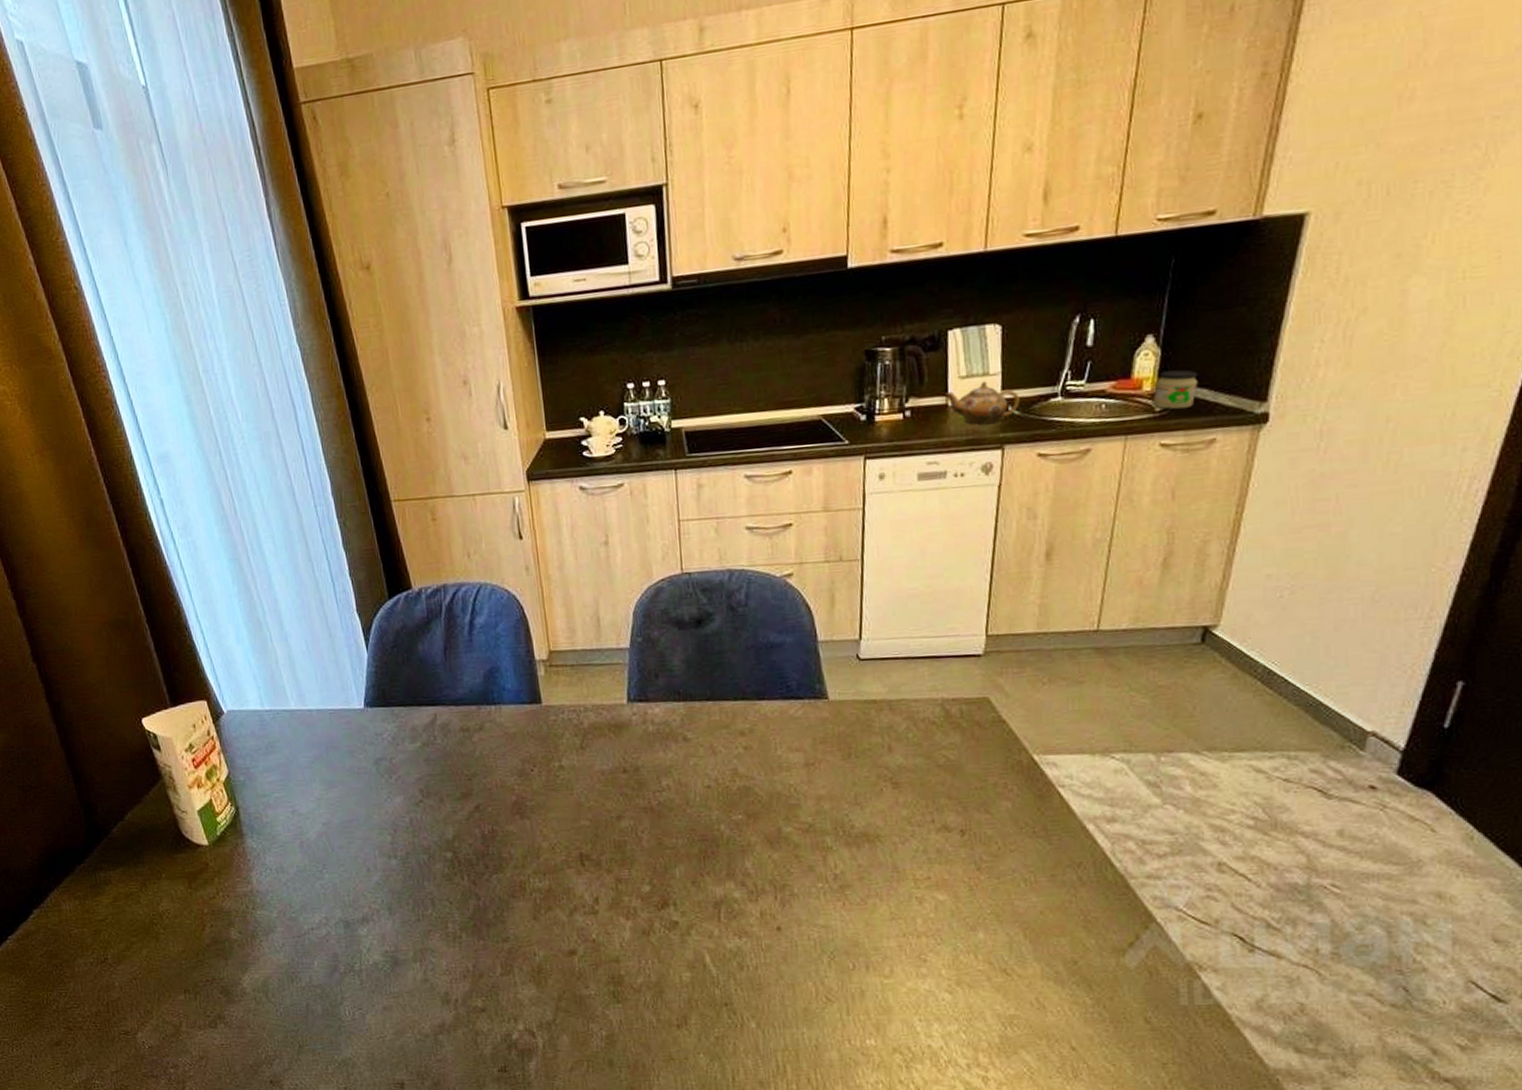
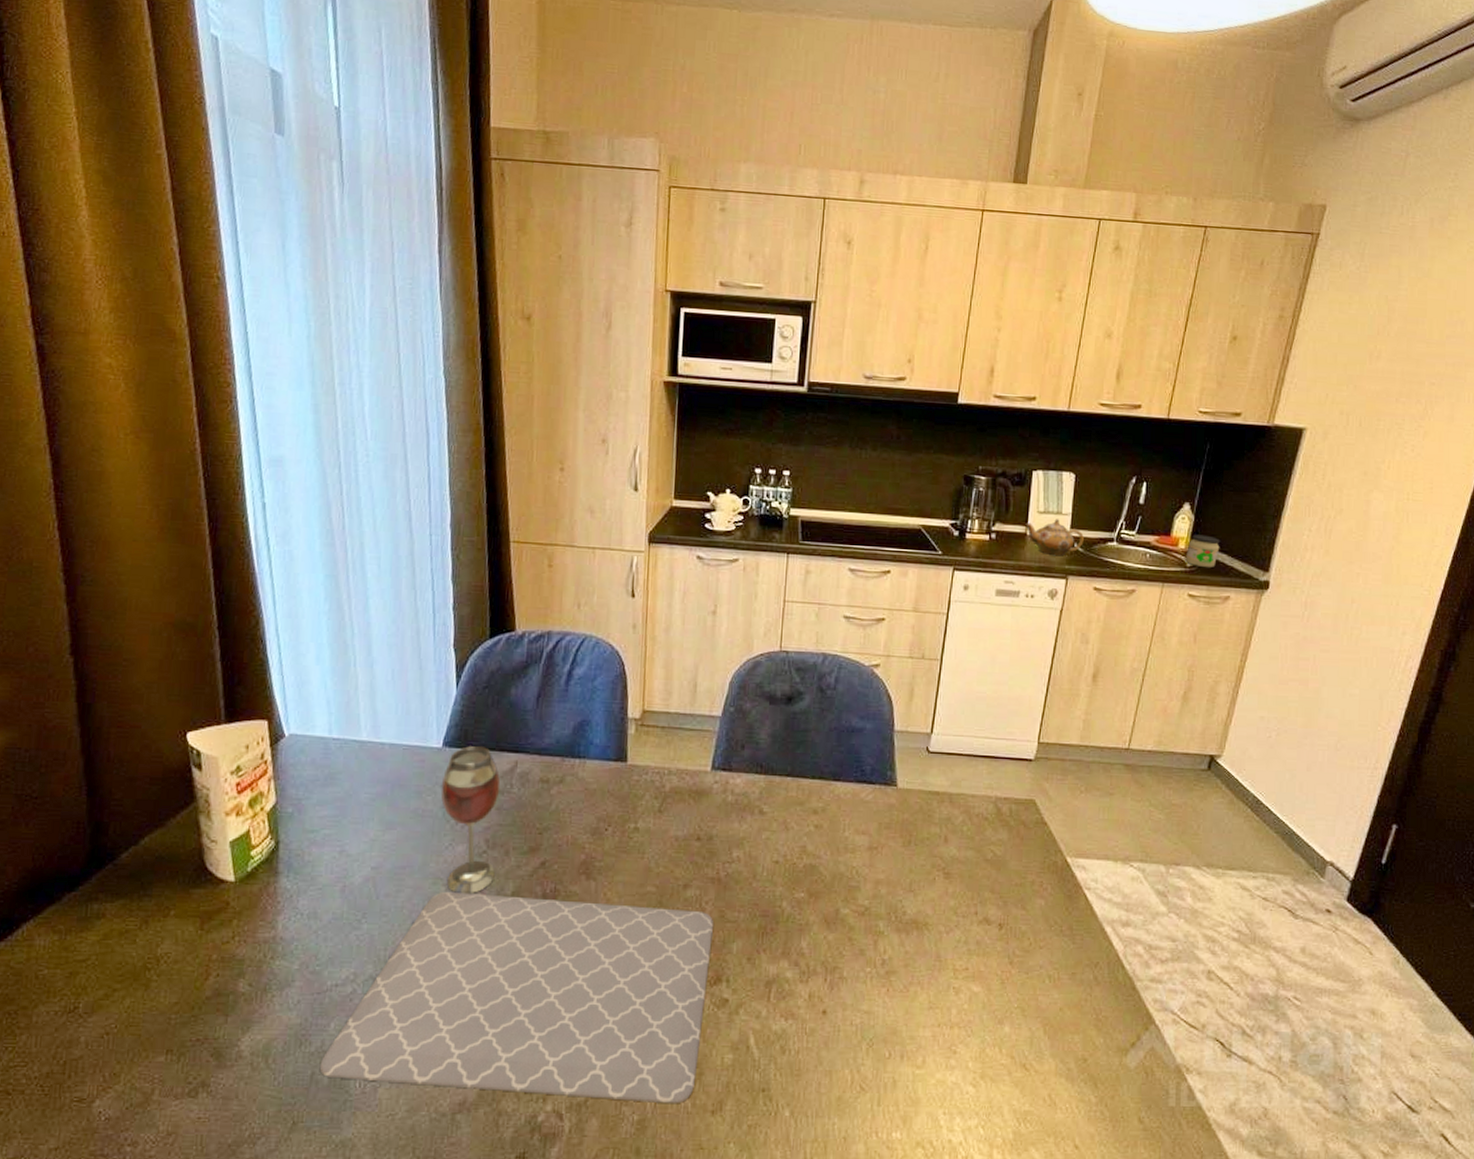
placemat: none [312,839,657,1020] -> present [319,891,714,1104]
wineglass: none [369,703,434,842] -> present [440,746,500,895]

